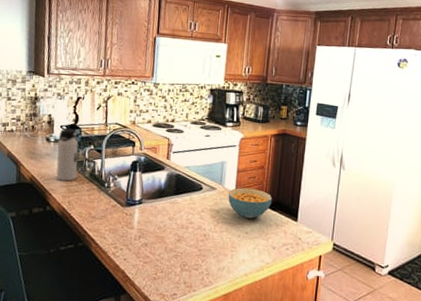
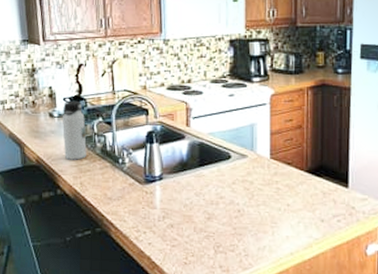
cereal bowl: present [228,187,273,219] -> none [262,152,316,188]

